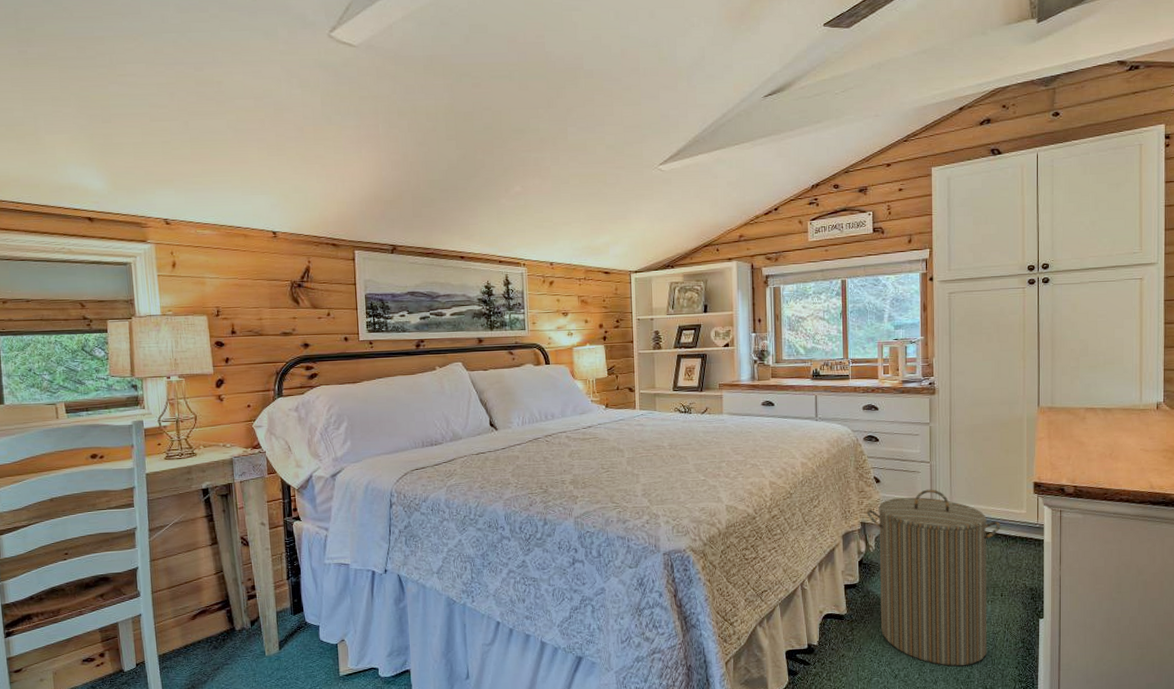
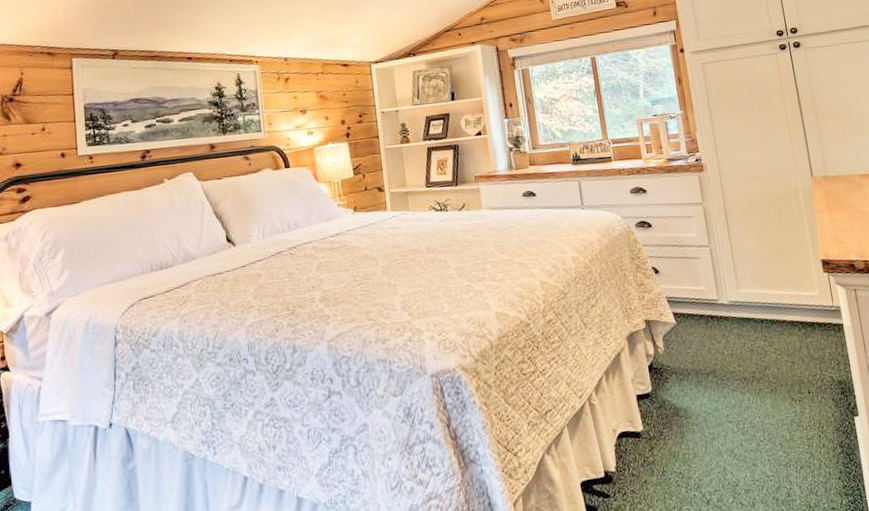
laundry hamper: present [866,489,1000,666] -> none [649,276,804,484]

